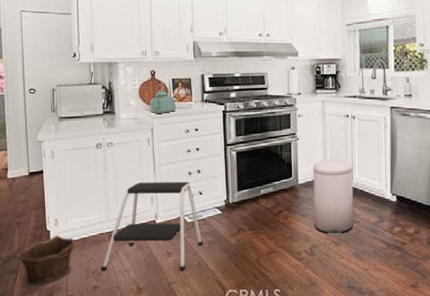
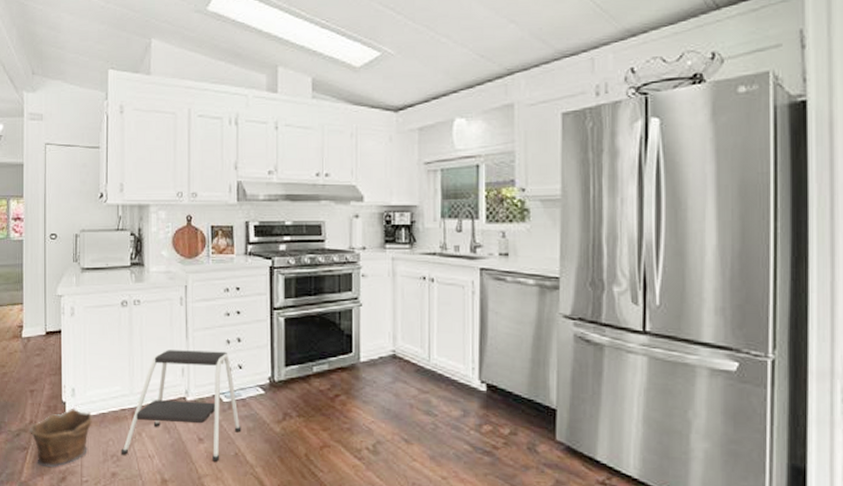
kettle: present [150,83,177,115] -> none [184,231,215,268]
pedal bin: present [313,159,354,236] -> none [379,332,430,432]

